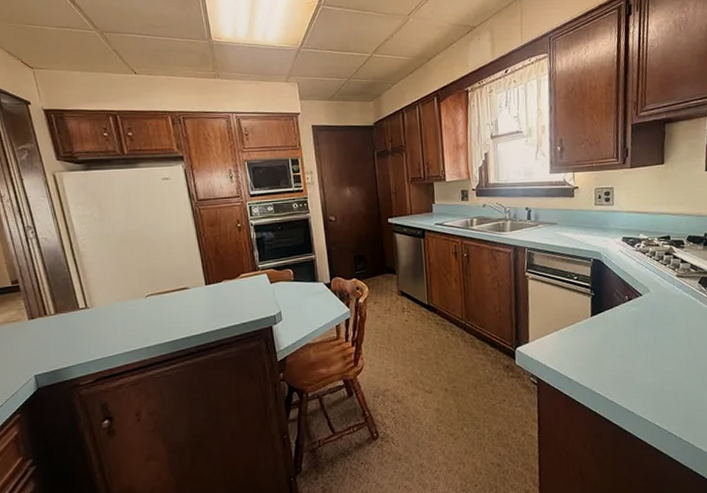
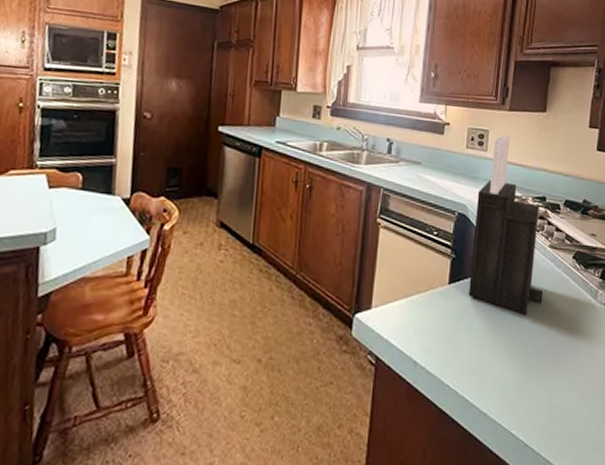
knife block: none [608,189,675,334] -> present [468,135,544,315]

